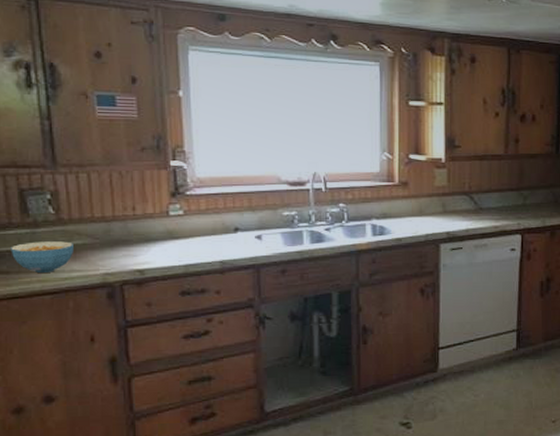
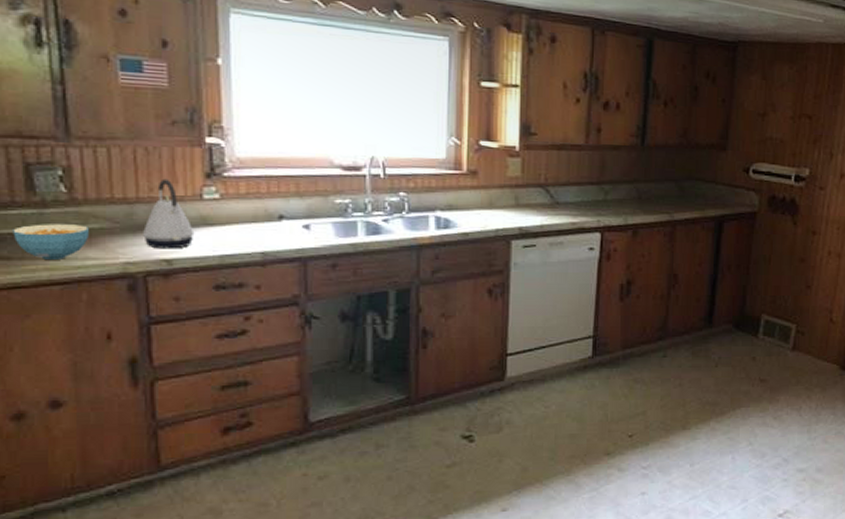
kettle: none [119,199,163,261] -> present [143,178,195,249]

